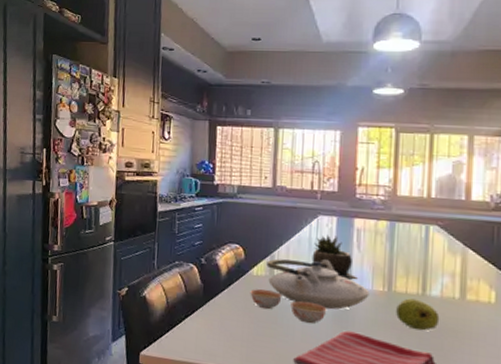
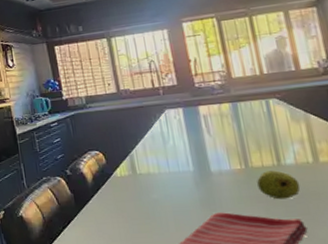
teapot: present [250,258,370,323] -> none [118,149,229,212]
succulent plant: present [312,235,358,279] -> none [167,125,215,163]

